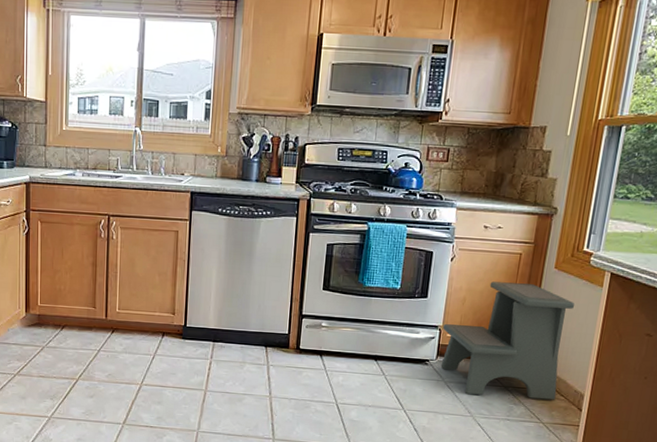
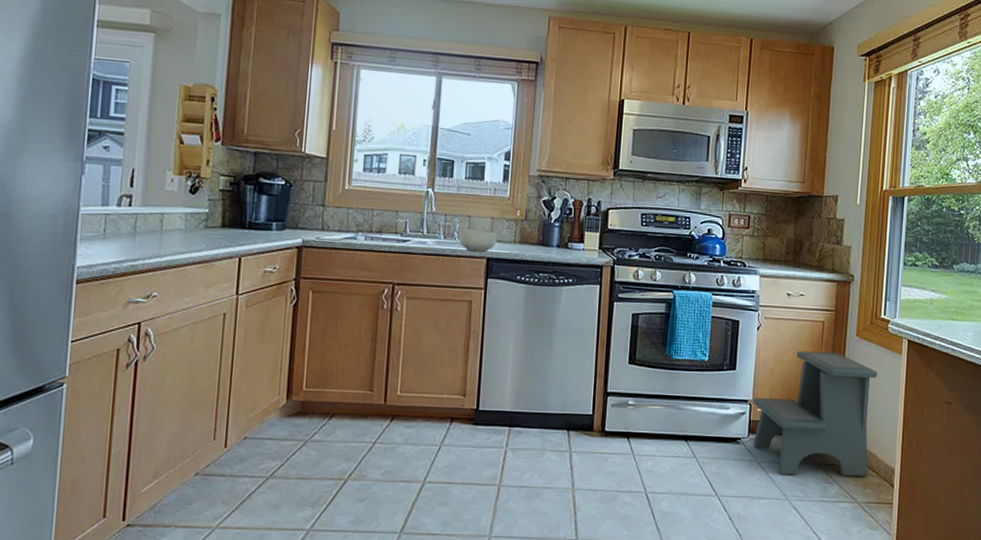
bowl: none [164,164,202,188] -> present [458,228,499,254]

